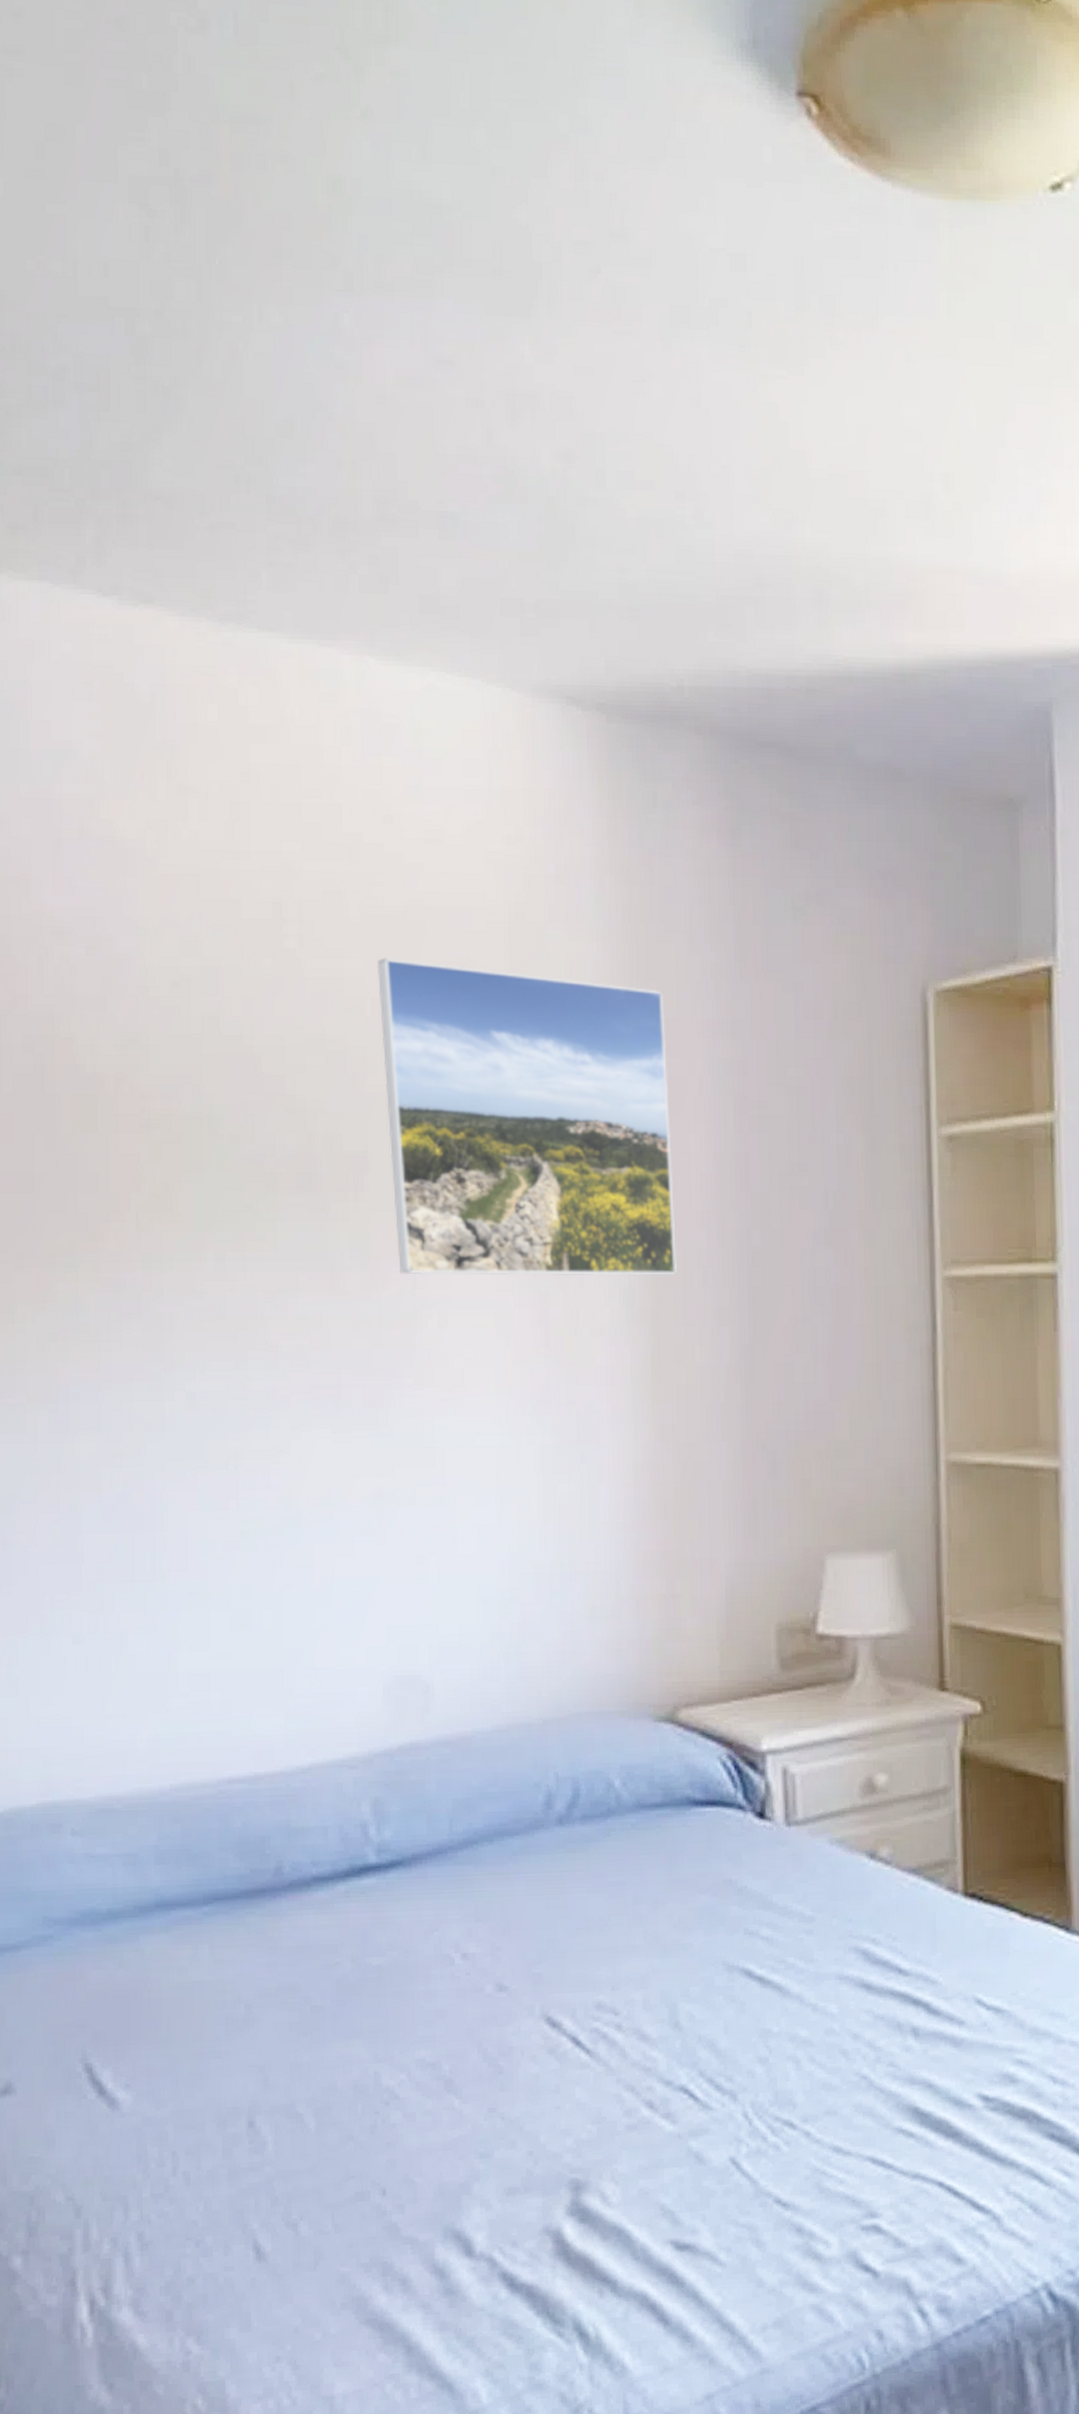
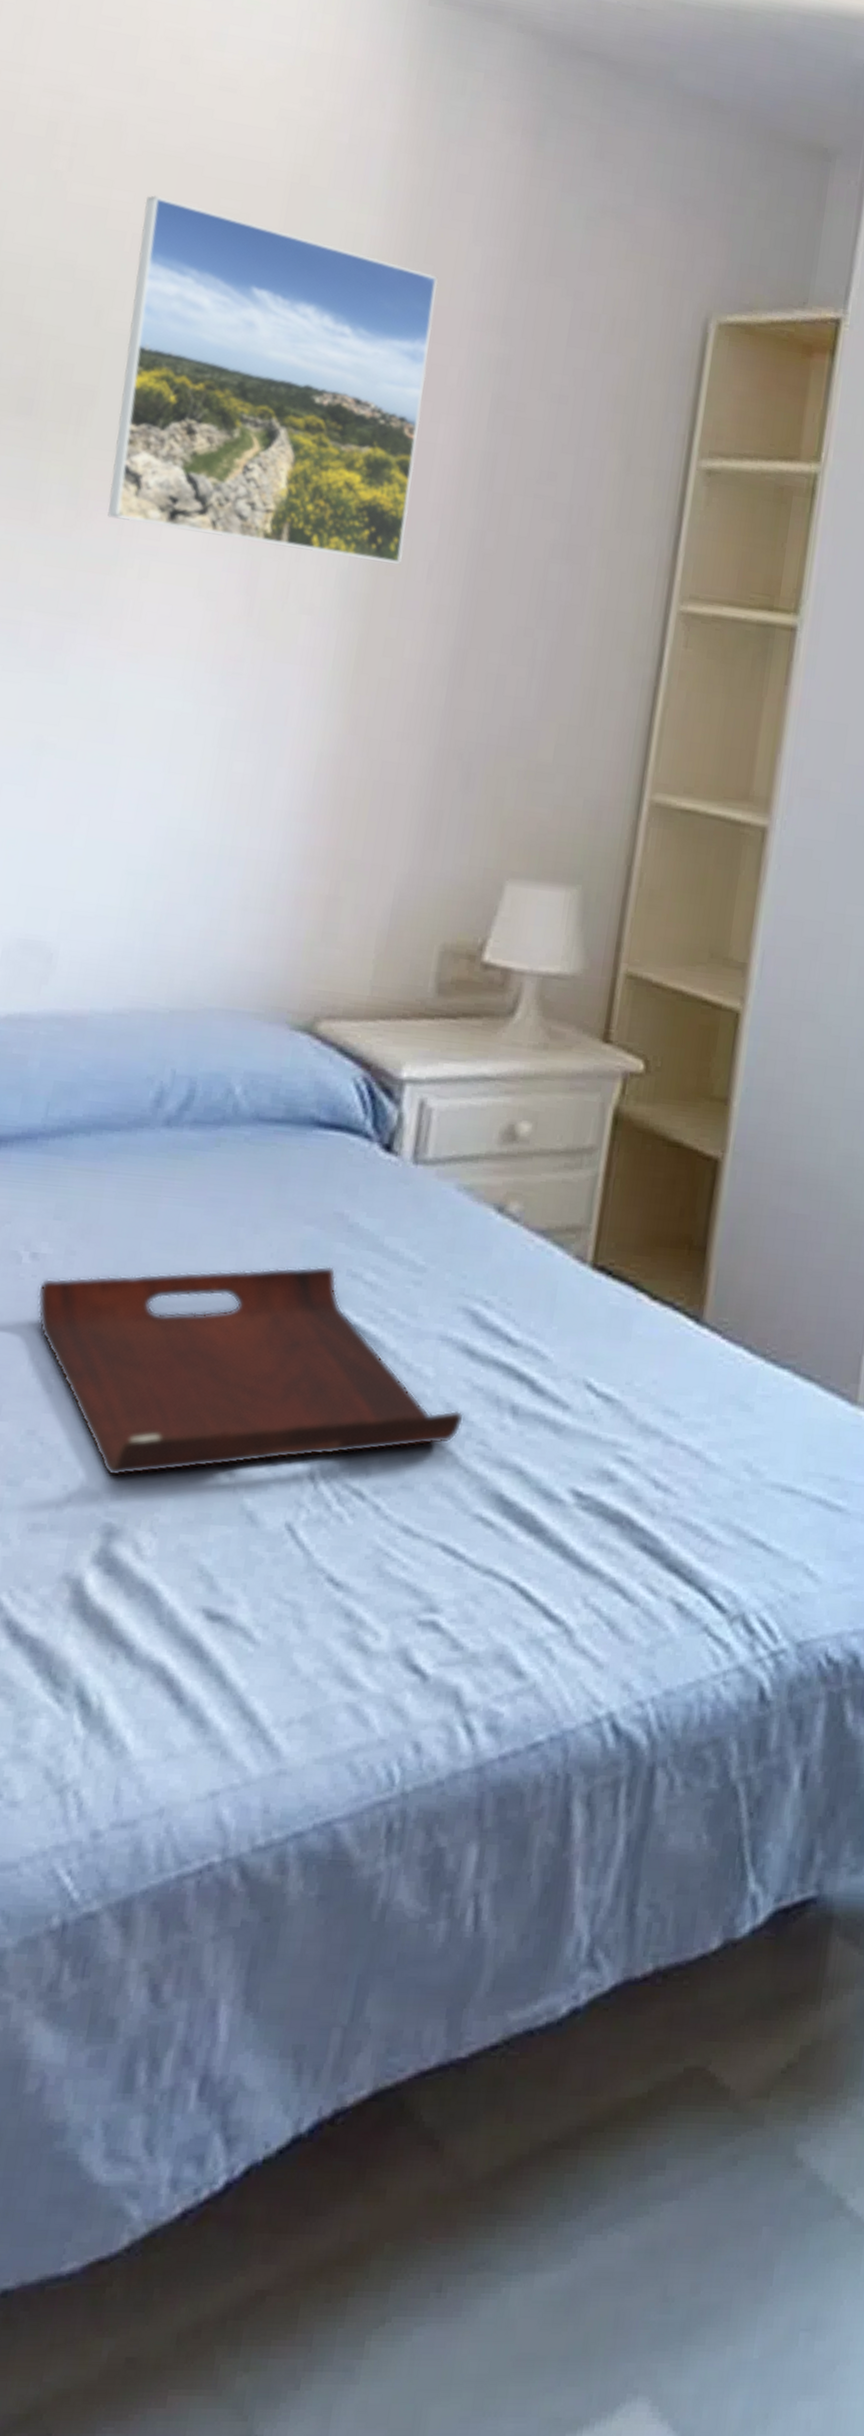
serving tray: none [473,1928,872,2139] -> present [37,1266,465,1477]

